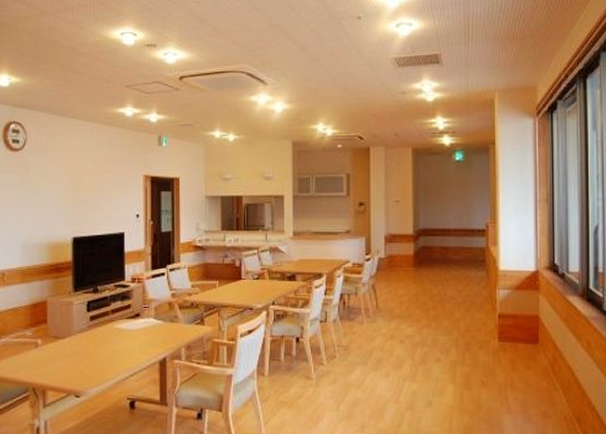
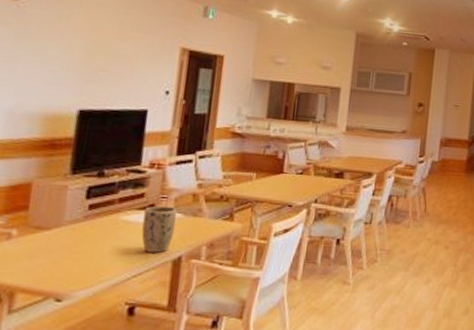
plant pot: none [132,314,158,355] -> present [141,205,177,253]

